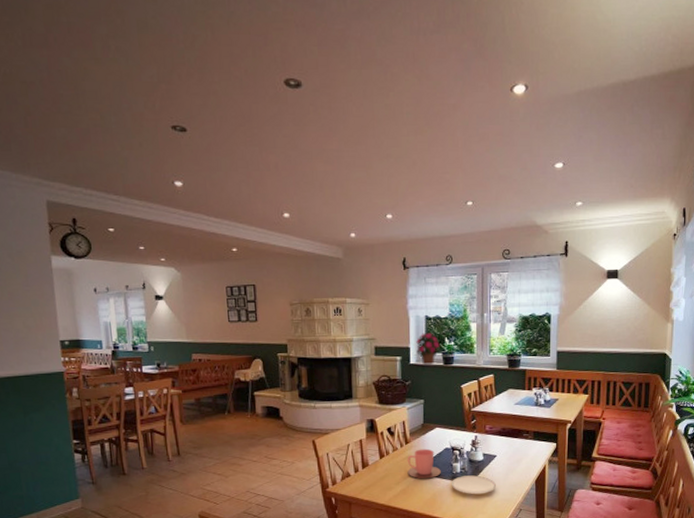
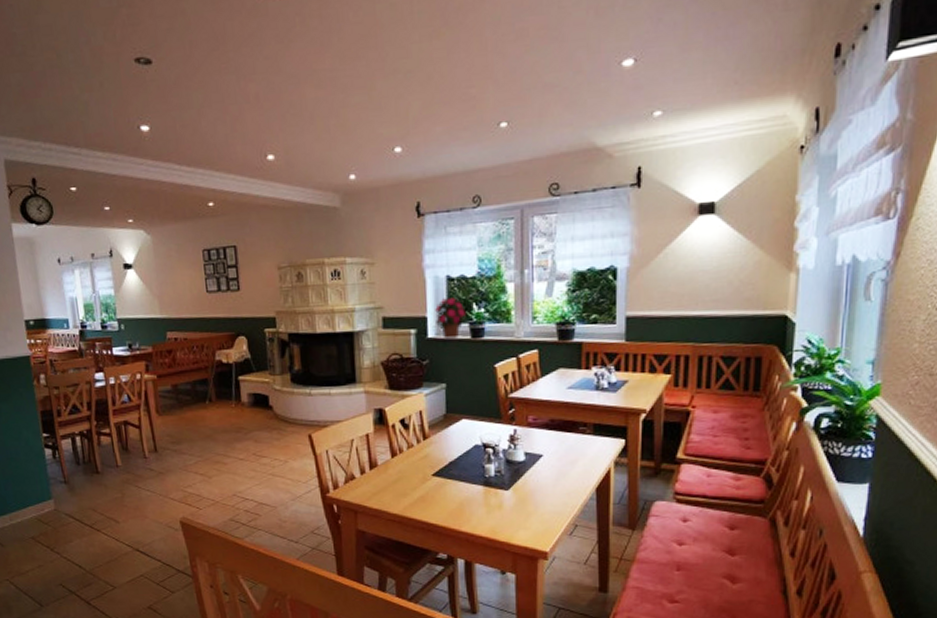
cup: present [407,448,441,479] -> none [425,445,469,484]
plate: present [451,475,497,495] -> none [482,480,544,505]

